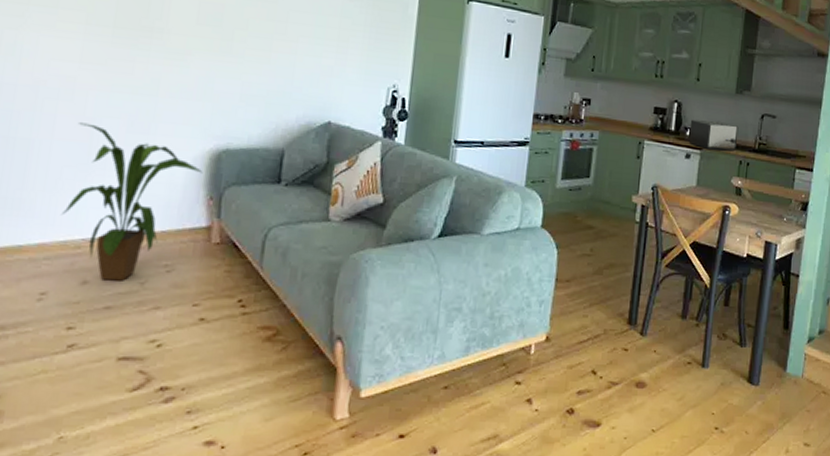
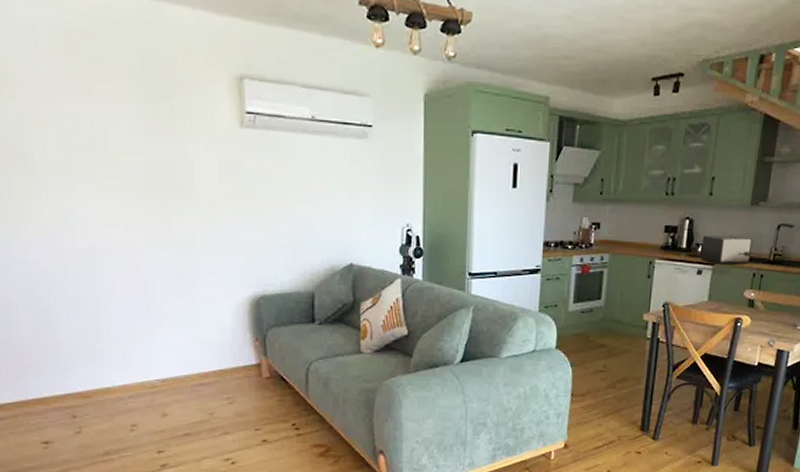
house plant: present [60,122,203,281] -> none [134,280,246,413]

